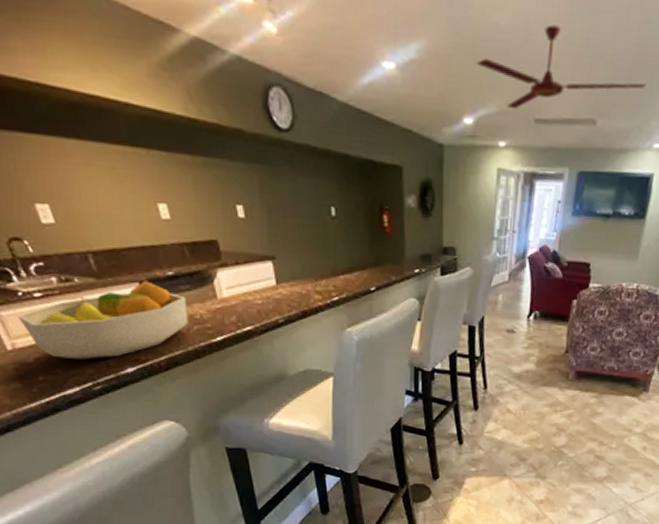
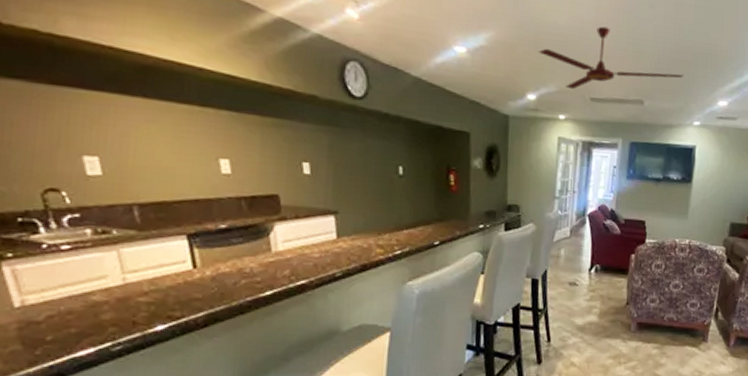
fruit bowl: present [17,280,189,359] -> none [35,233,237,317]

